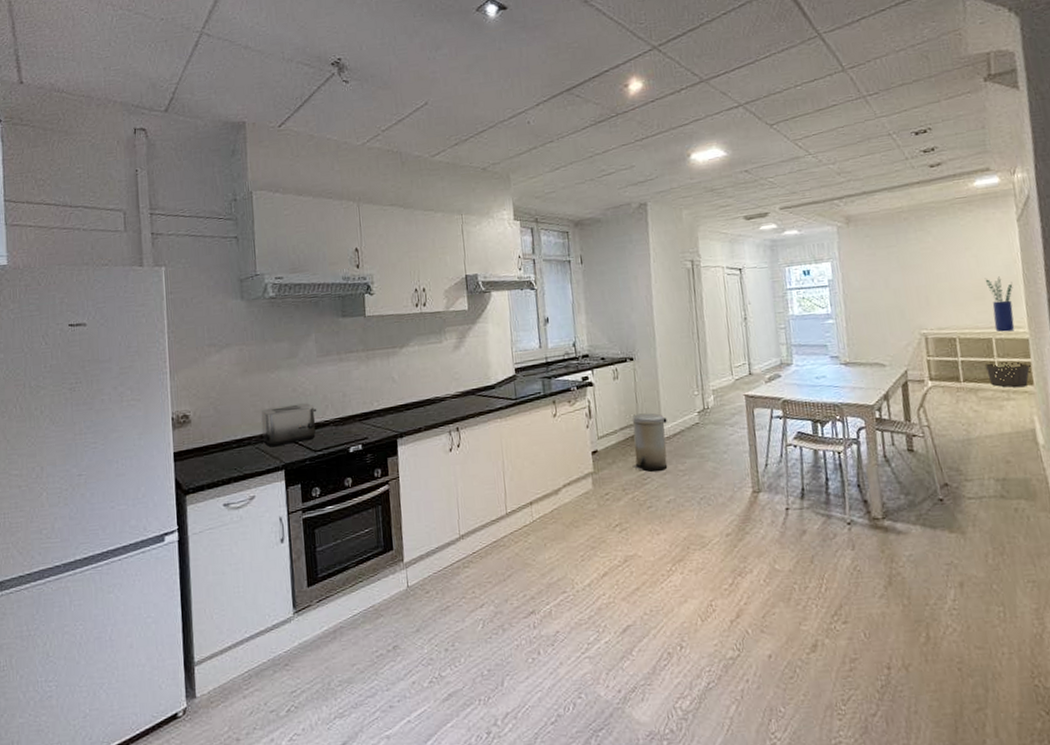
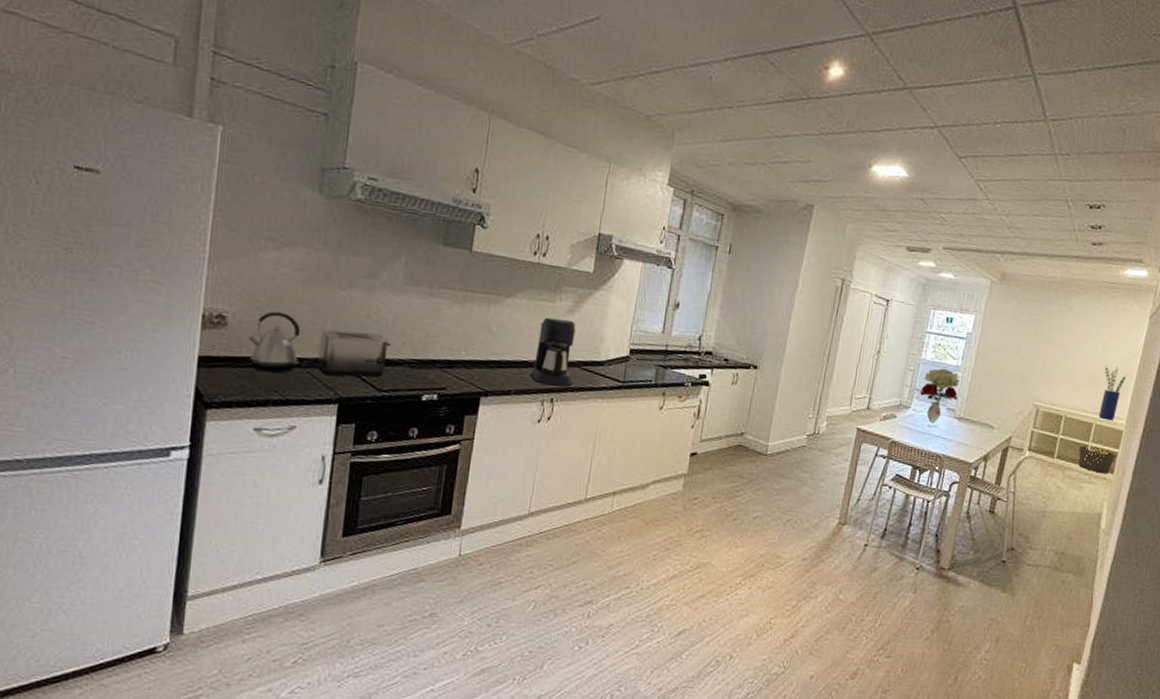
kettle: none [208,402,249,455] -> present [249,311,301,373]
coffee maker: none [433,355,472,417] -> present [530,317,576,387]
pedal bin: present [631,413,668,472] -> none [728,424,775,487]
flower bouquet: none [797,319,838,374] -> present [920,368,960,423]

